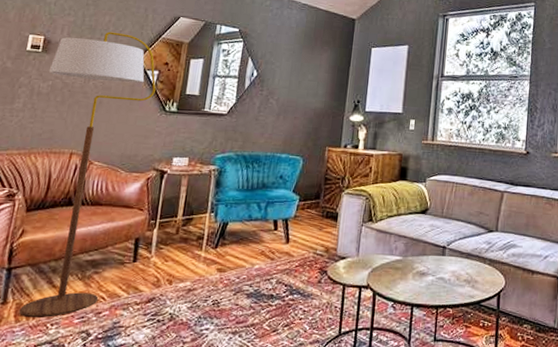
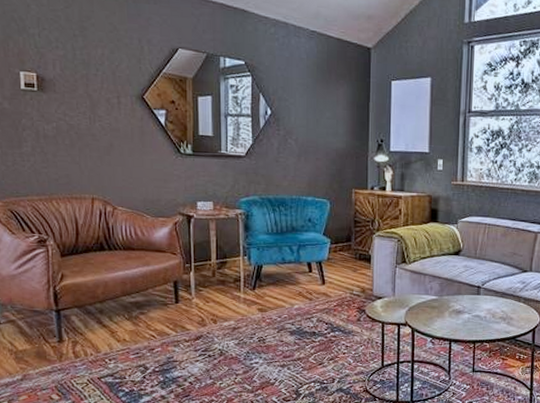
floor lamp: present [18,32,156,317] -> none [49,66,166,353]

